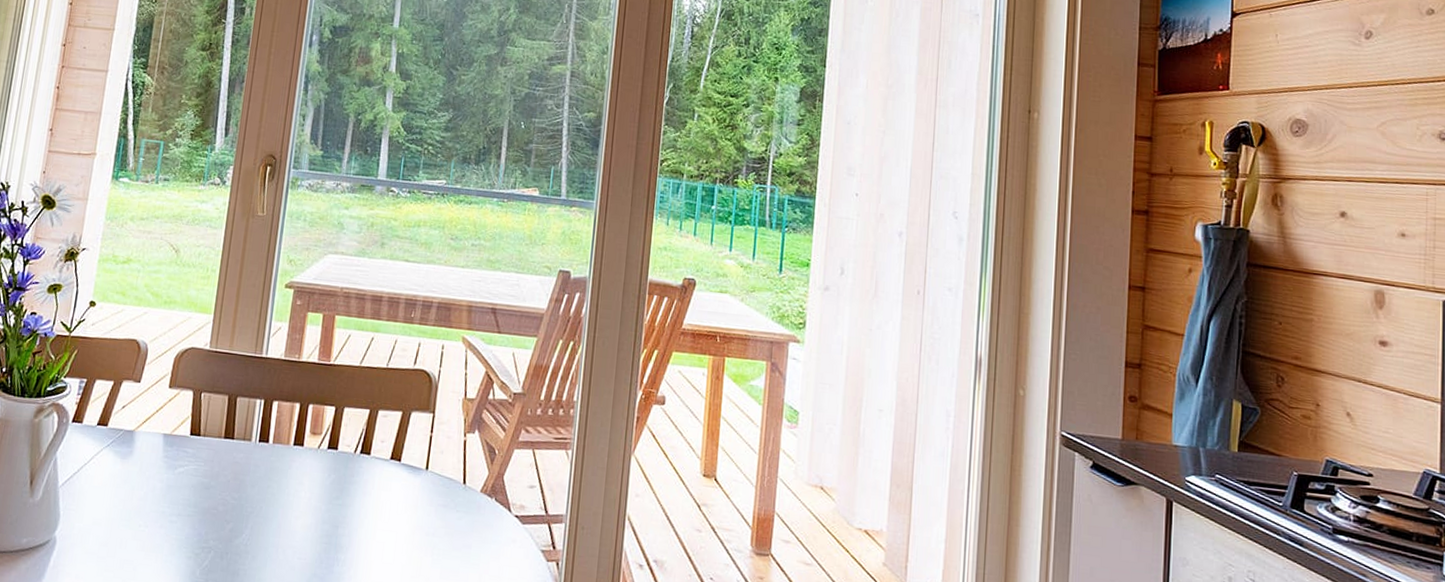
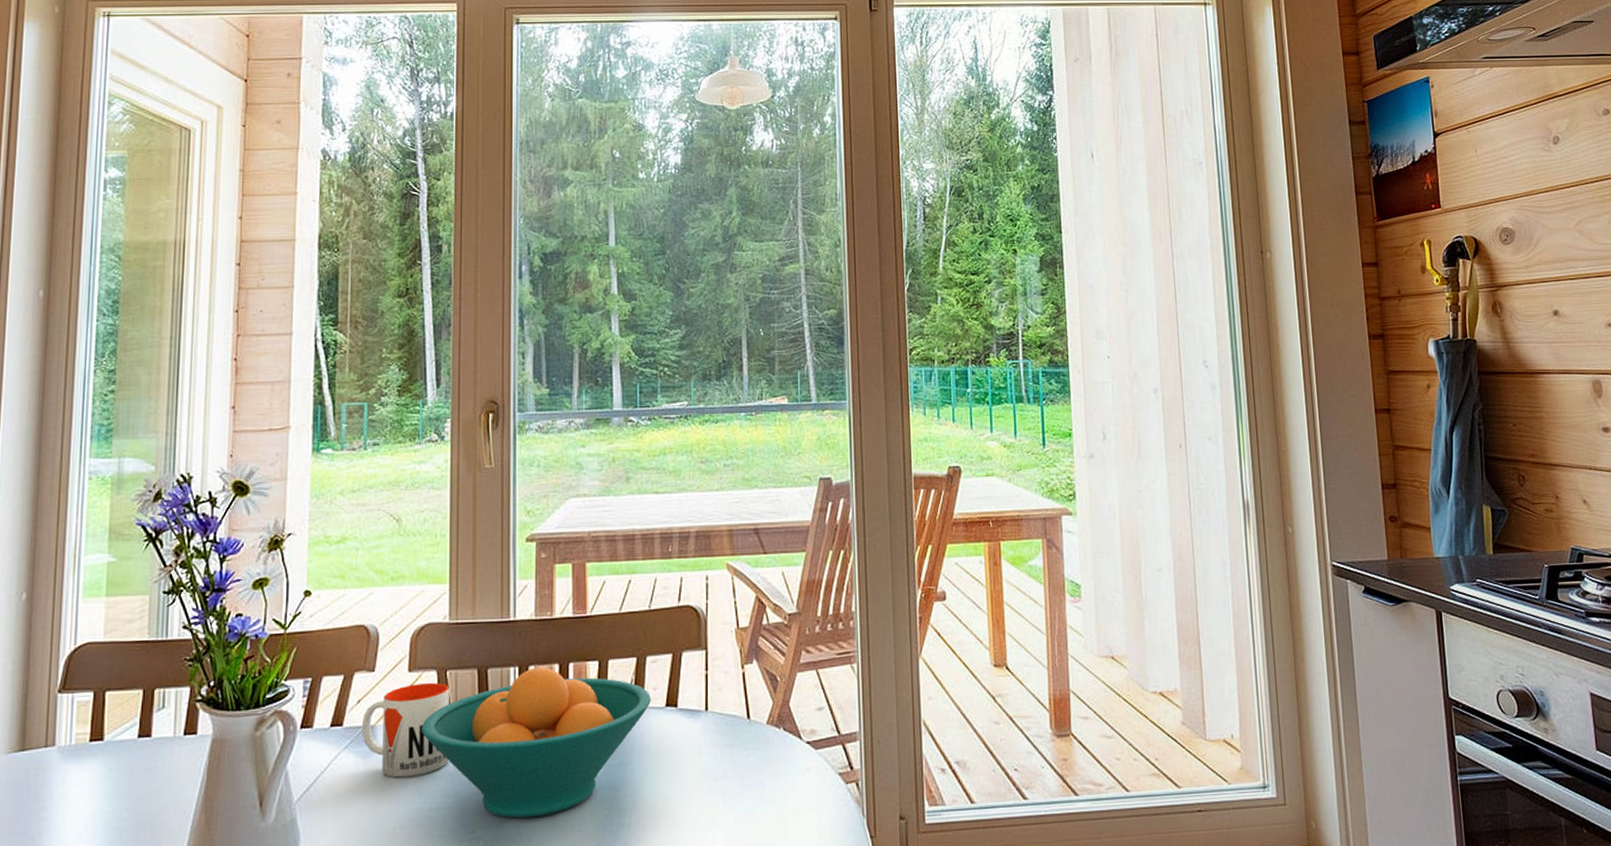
mug: none [123,399,202,482] -> present [361,682,449,778]
fruit bowl: none [173,403,378,539] -> present [421,667,651,819]

